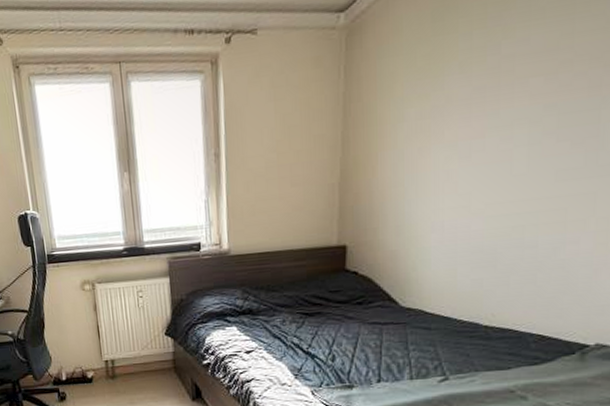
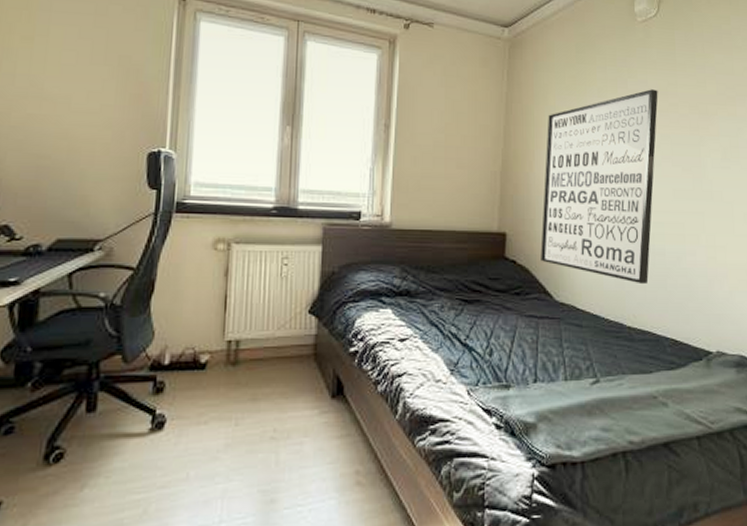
wall art: none [385,46,545,282] -> present [541,89,658,285]

